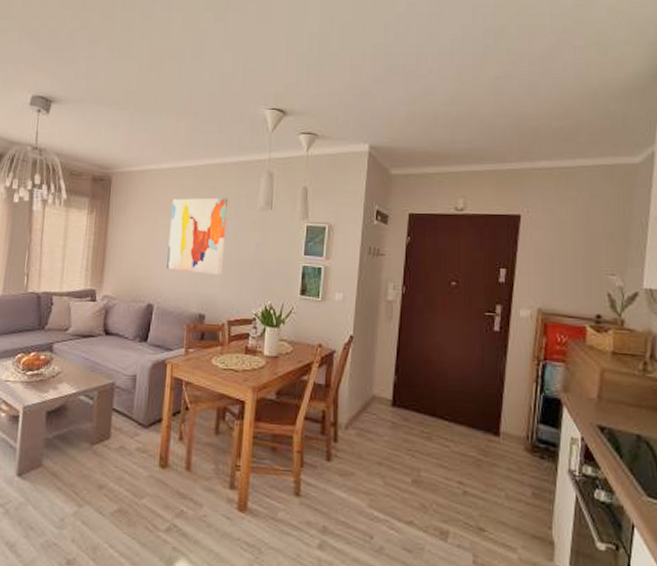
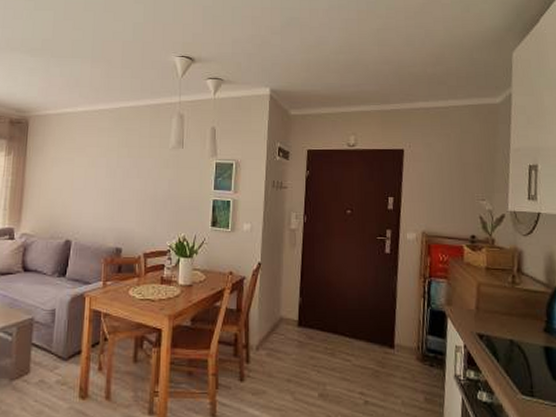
wall art: present [167,197,229,276] -> none [84,138,142,211]

